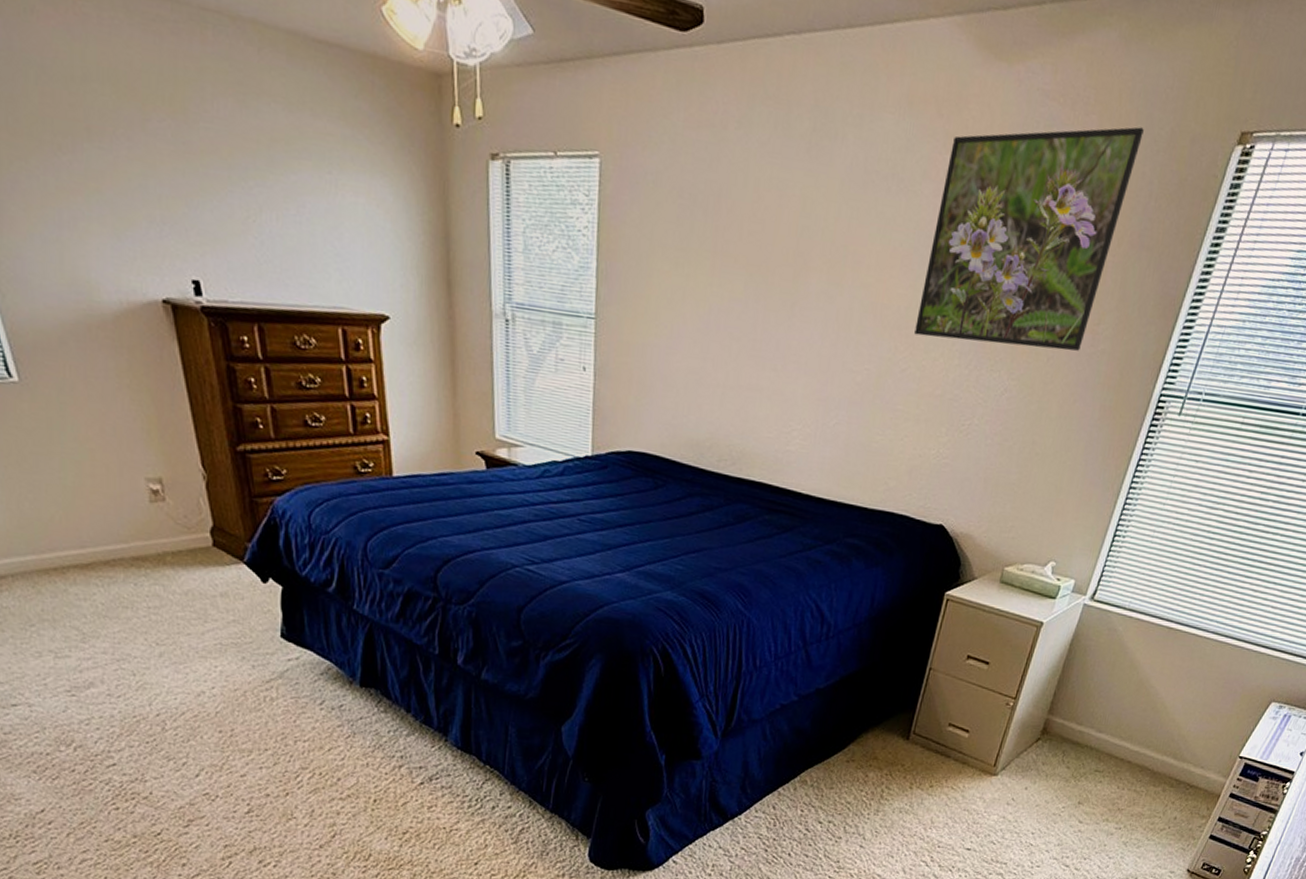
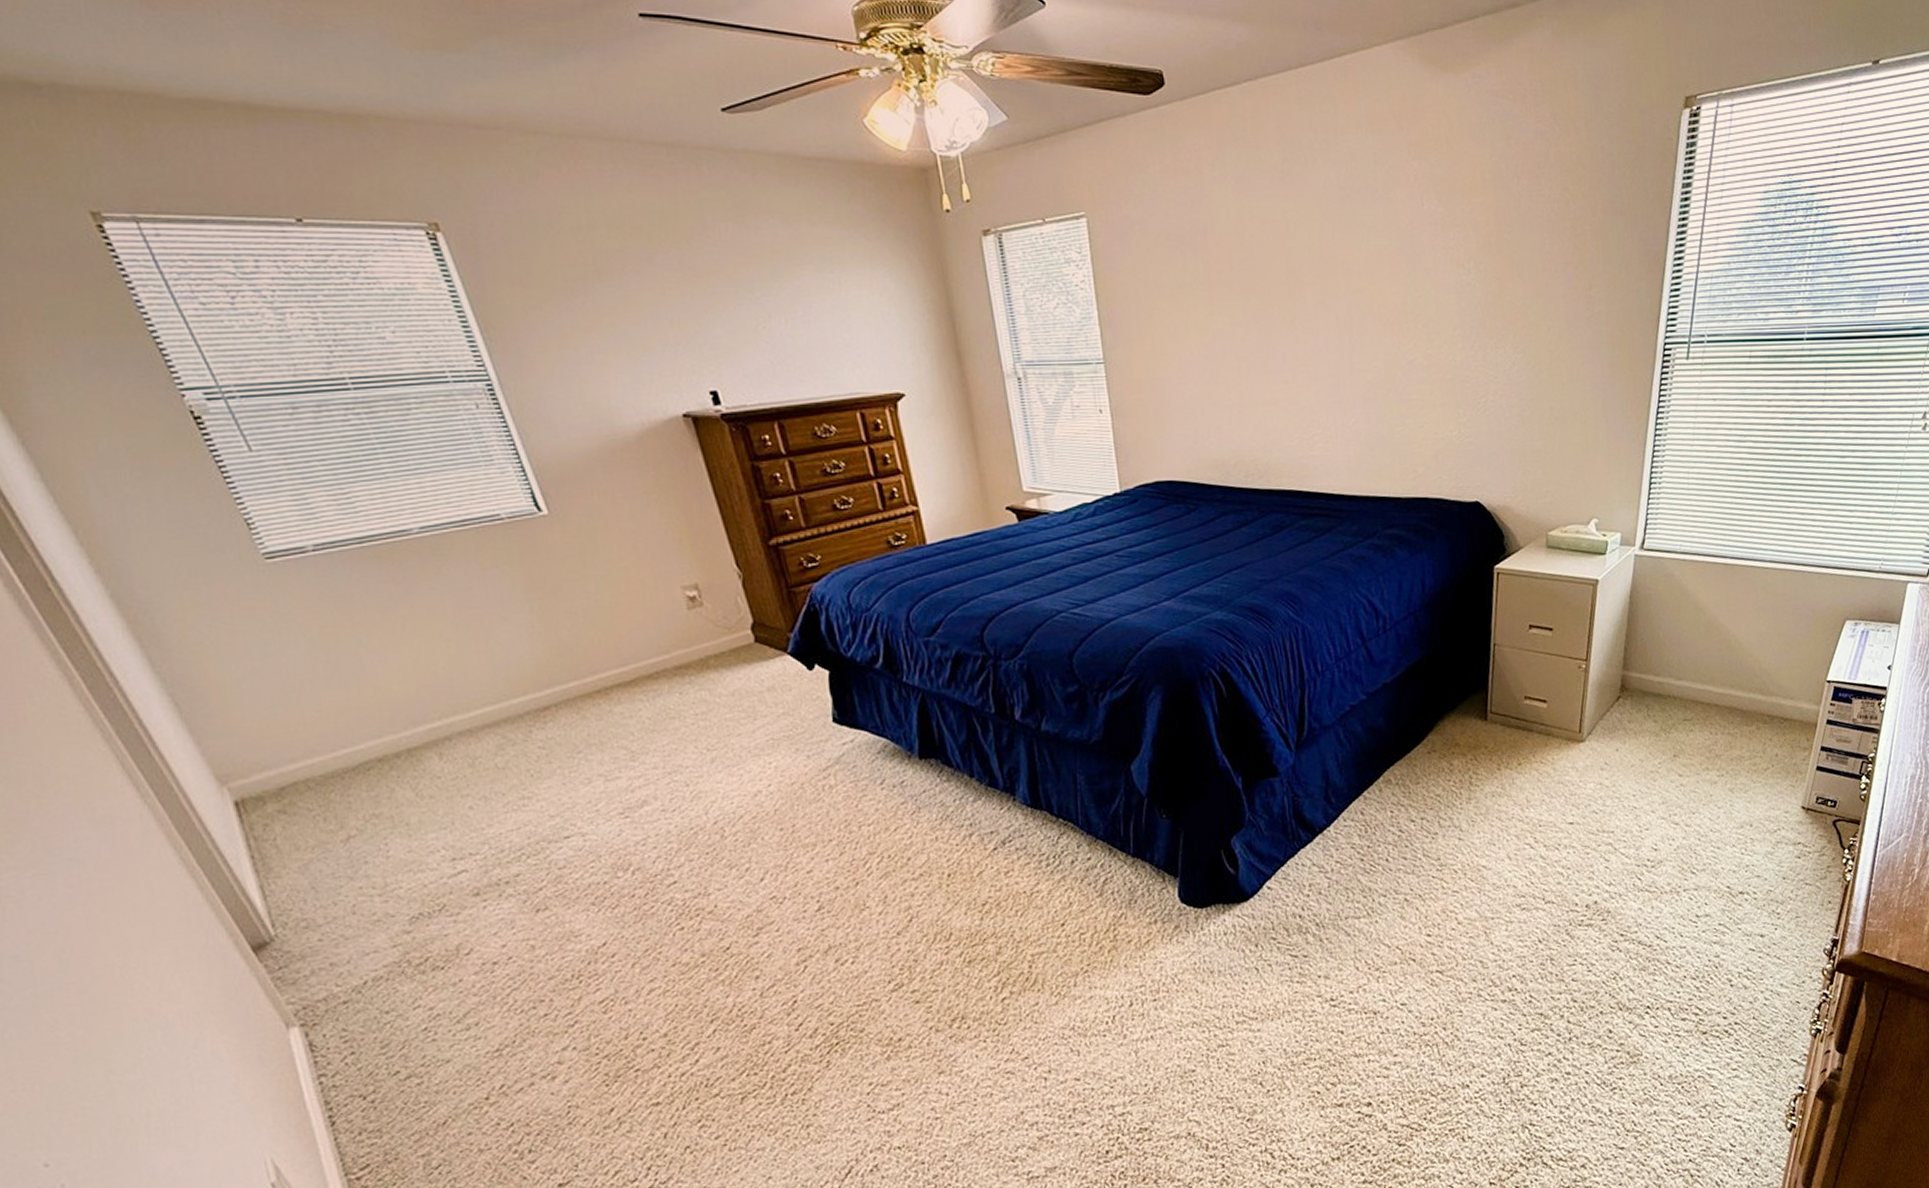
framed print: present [914,127,1144,351] -> none [1414,108,1594,327]

